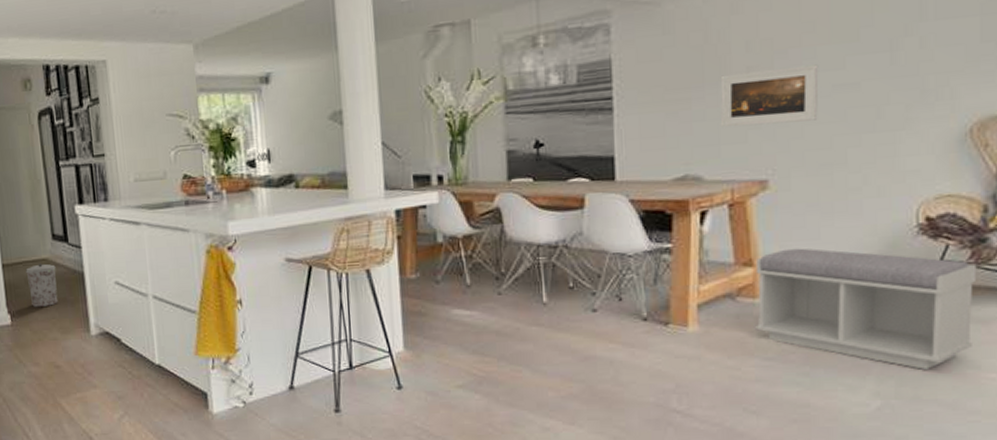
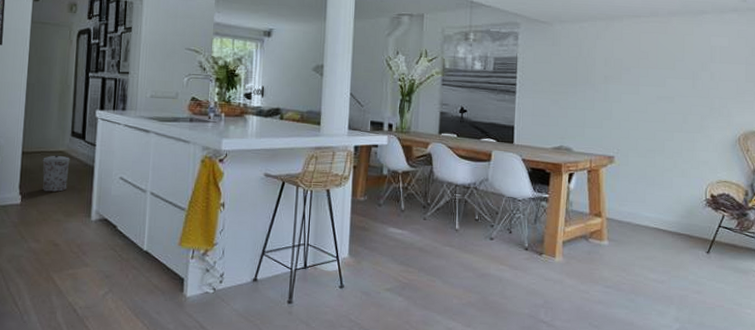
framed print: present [720,64,819,127] -> none [585,79,649,119]
bench: present [755,248,977,370] -> none [600,207,741,303]

